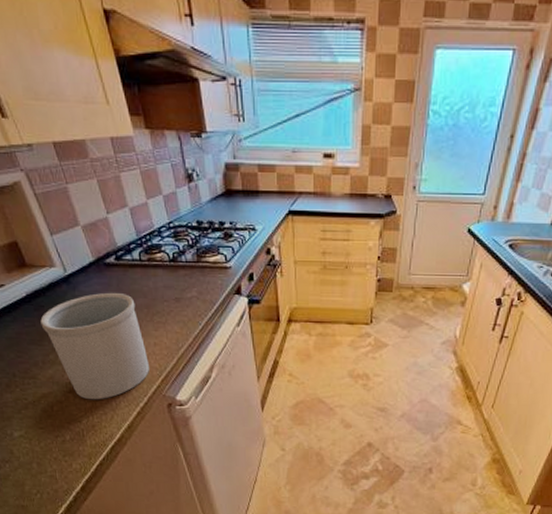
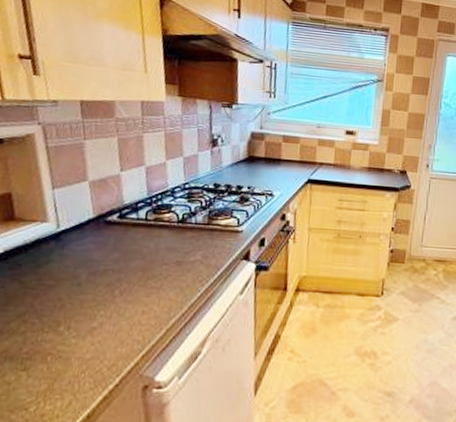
utensil holder: present [40,292,149,400] -> none [11,252,132,381]

